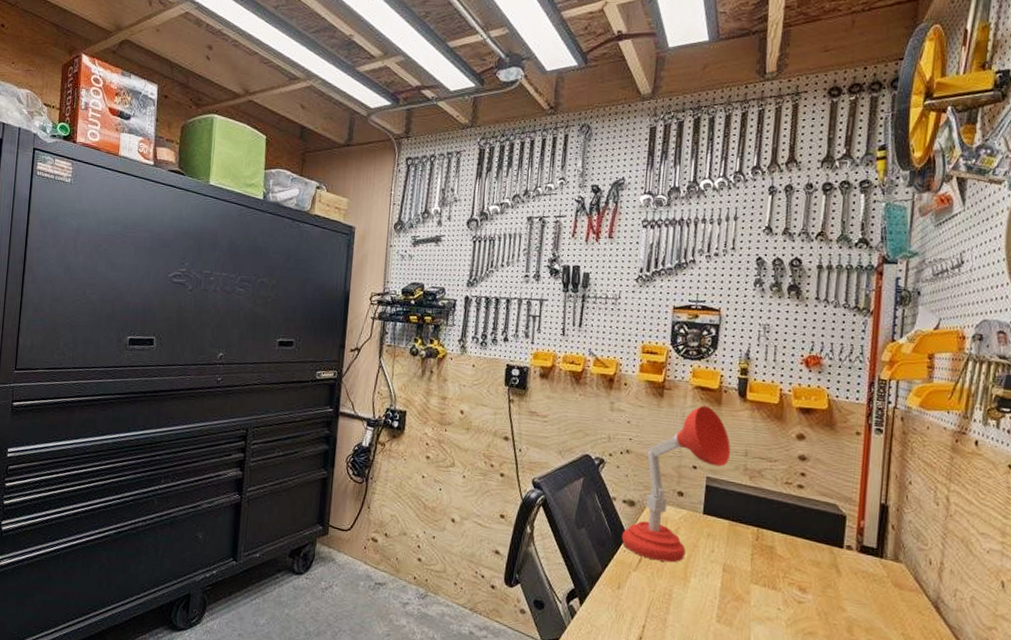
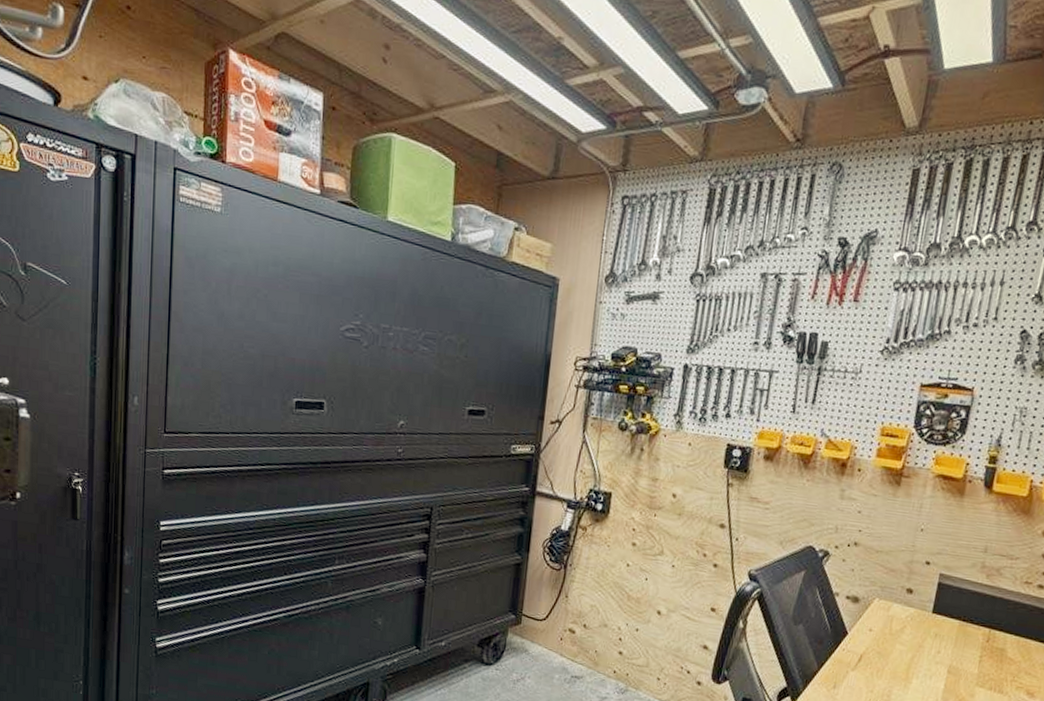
desk lamp: present [621,405,731,563] -> none [841,496,970,663]

